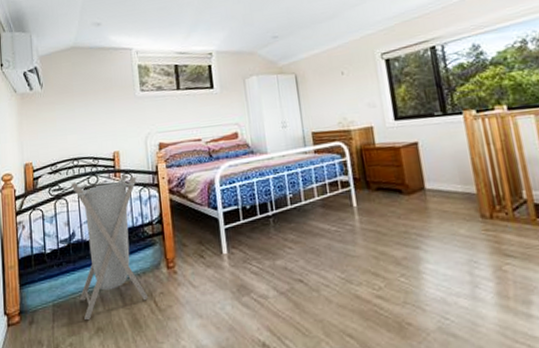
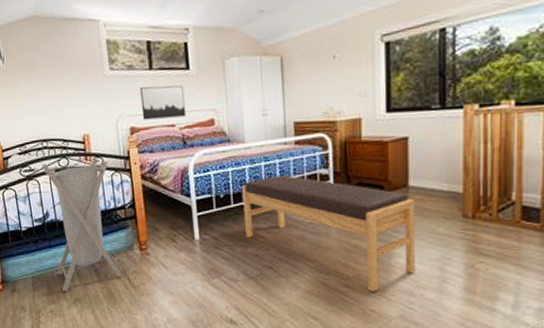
wall art: none [168,102,212,136] -> present [139,85,187,120]
bench: none [267,183,446,302] -> present [242,175,416,291]

